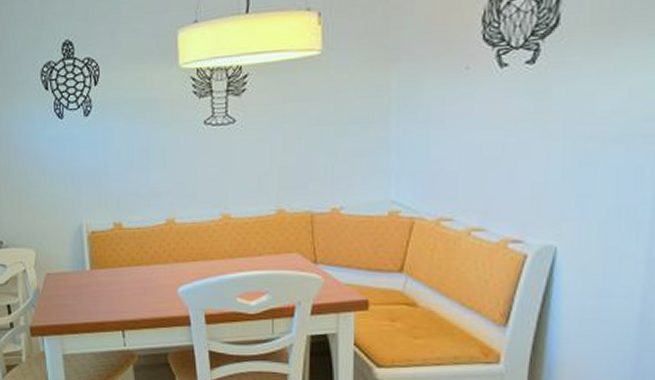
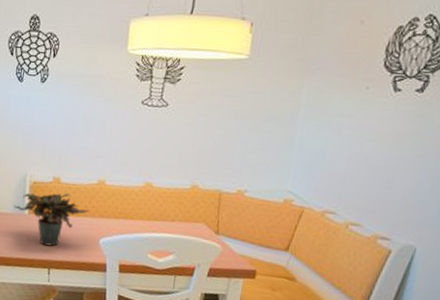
potted plant: none [71,240,162,304] -> present [13,193,91,246]

